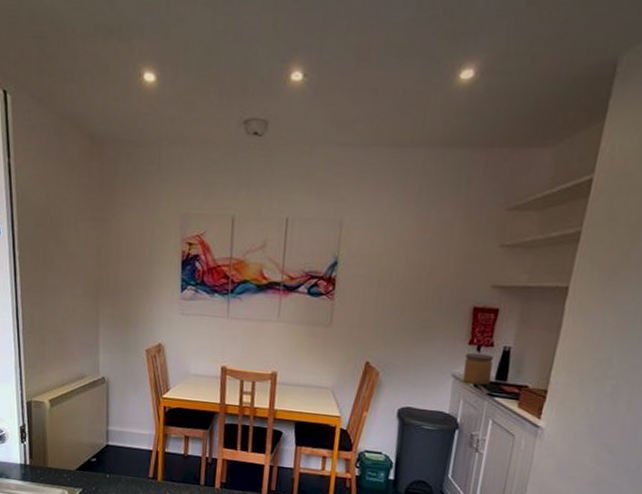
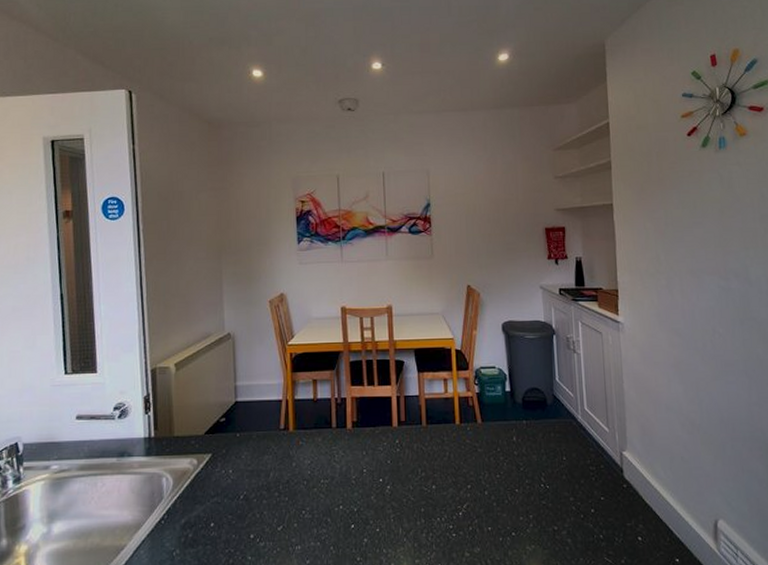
jar: present [463,352,494,386] -> none [547,265,572,293]

